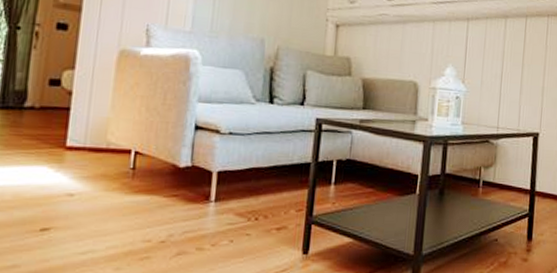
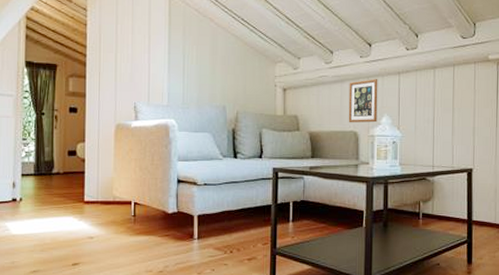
picture frame: none [408,23,445,73] -> present [348,79,378,123]

